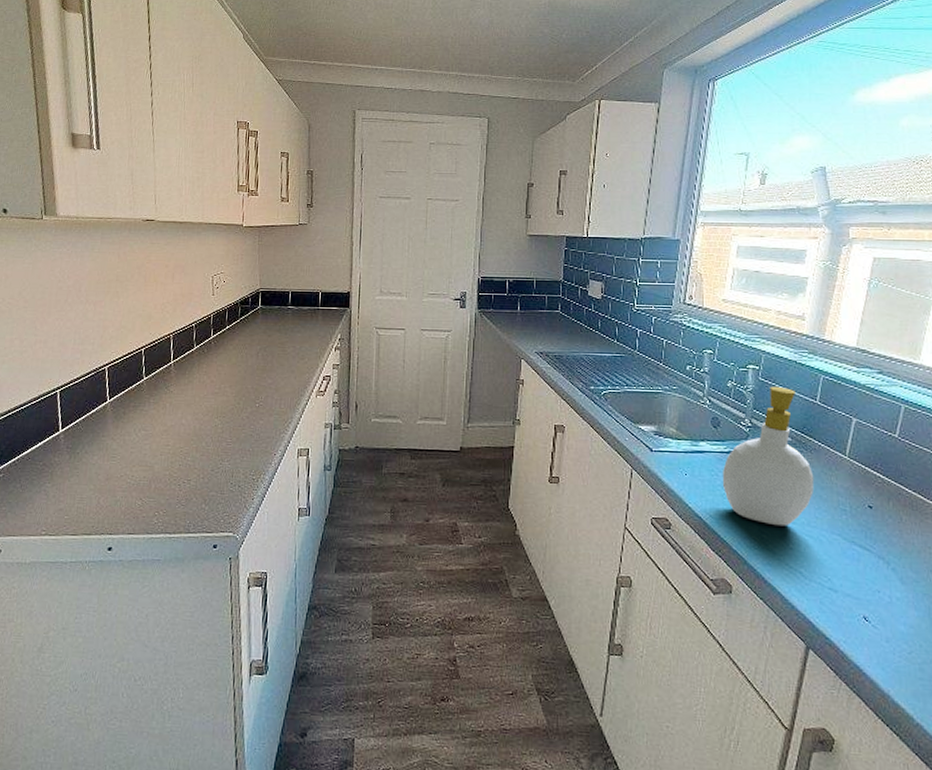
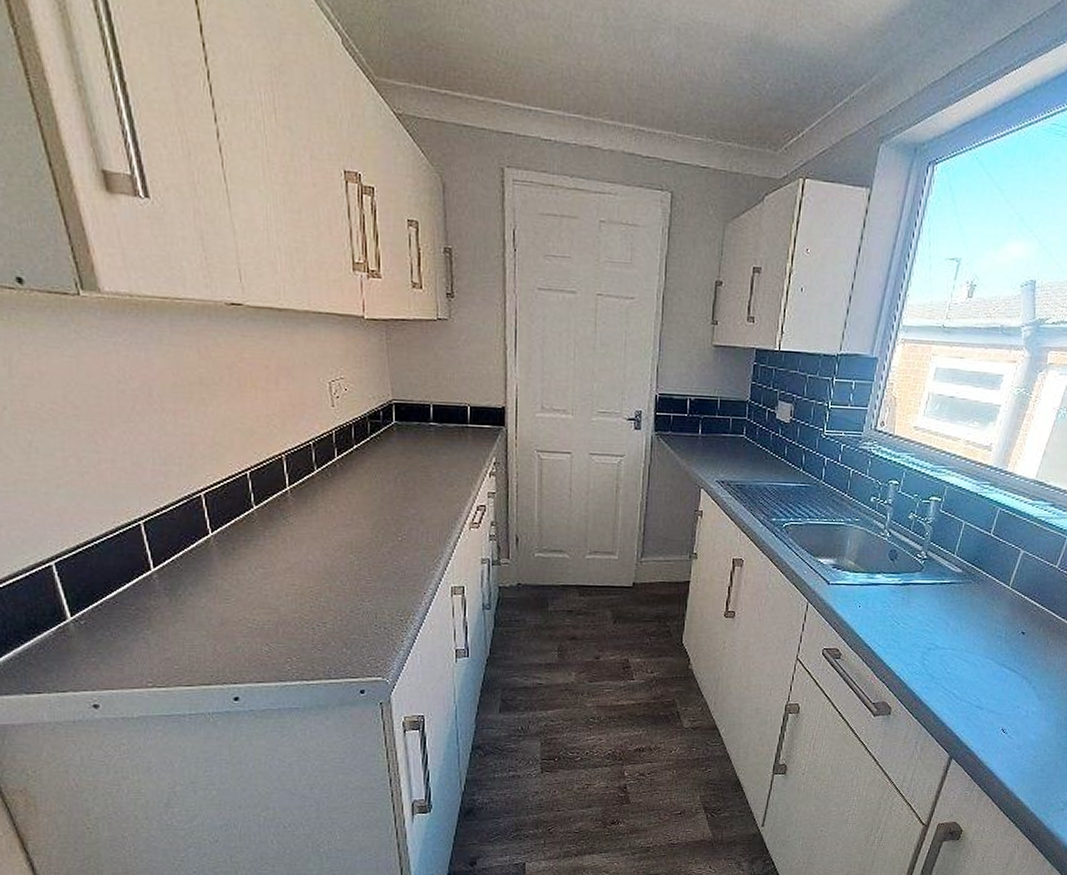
soap bottle: present [722,386,814,526] -> none [893,518,978,653]

